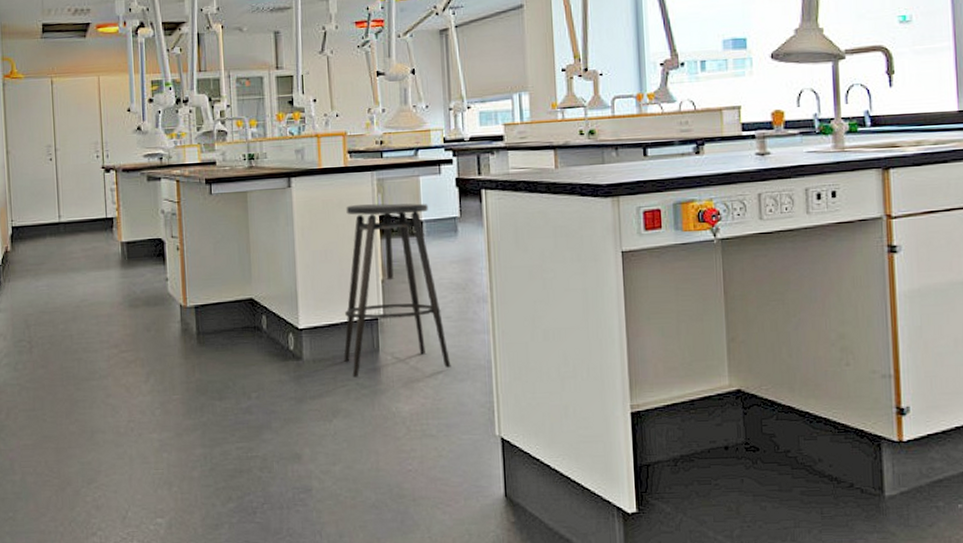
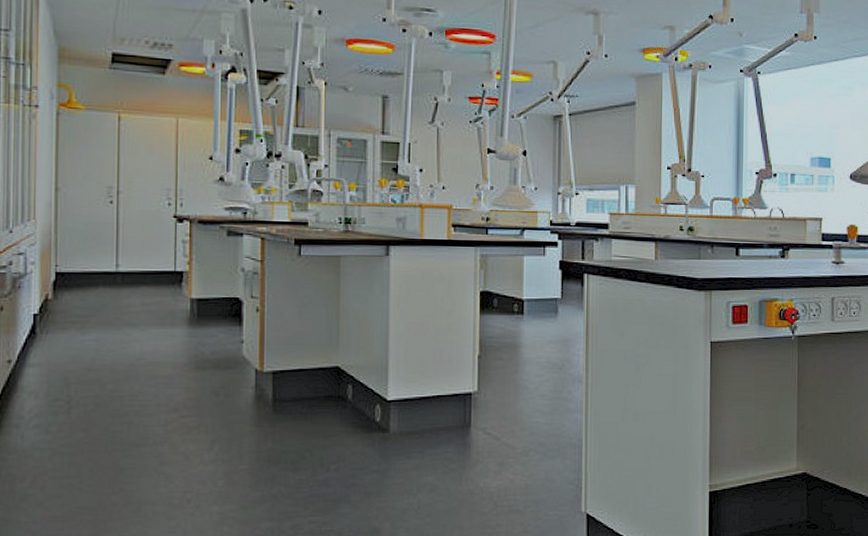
stool: present [344,203,451,378] -> none [433,279,543,452]

